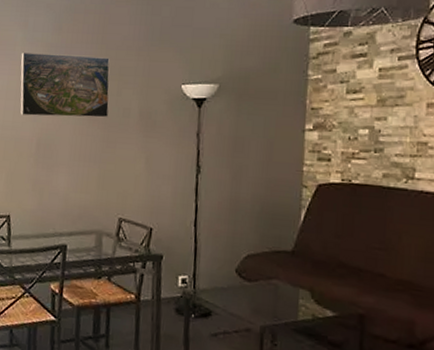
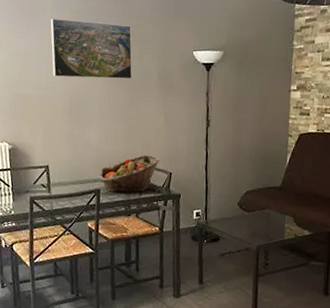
fruit basket: none [65,205,140,252] -> present [98,155,161,193]

